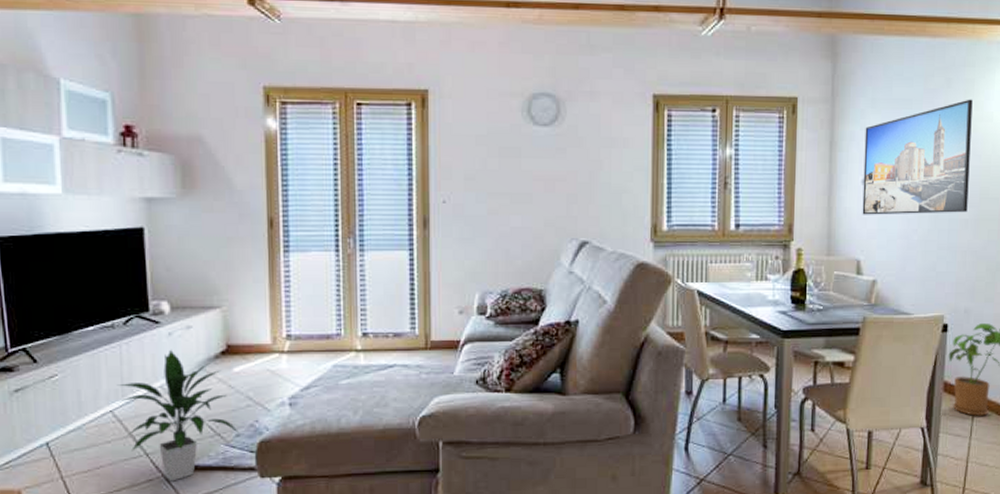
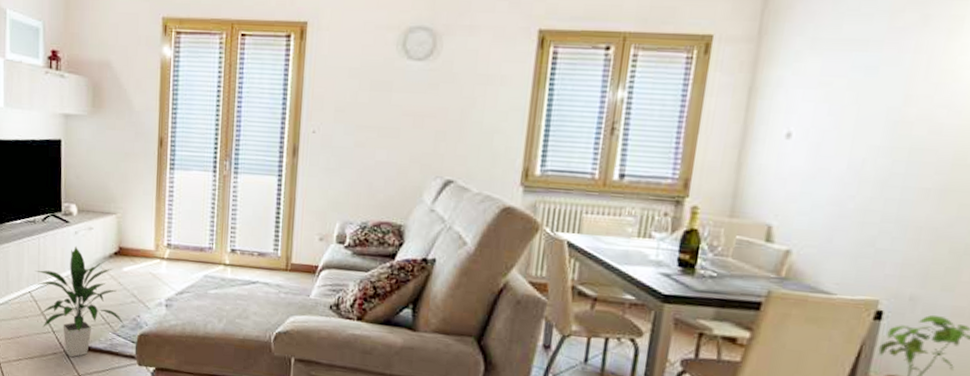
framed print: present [862,99,973,215] -> none [781,40,959,180]

